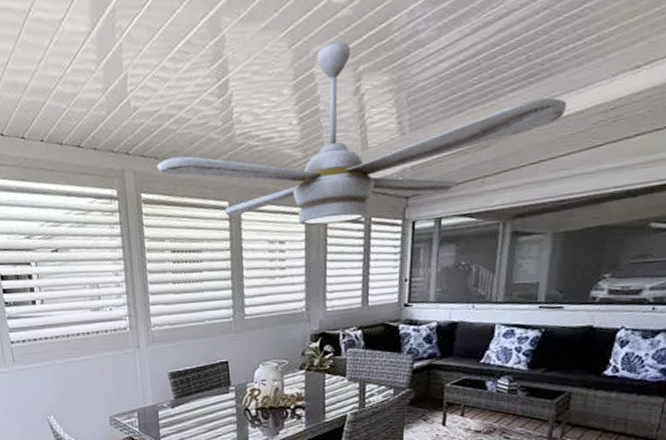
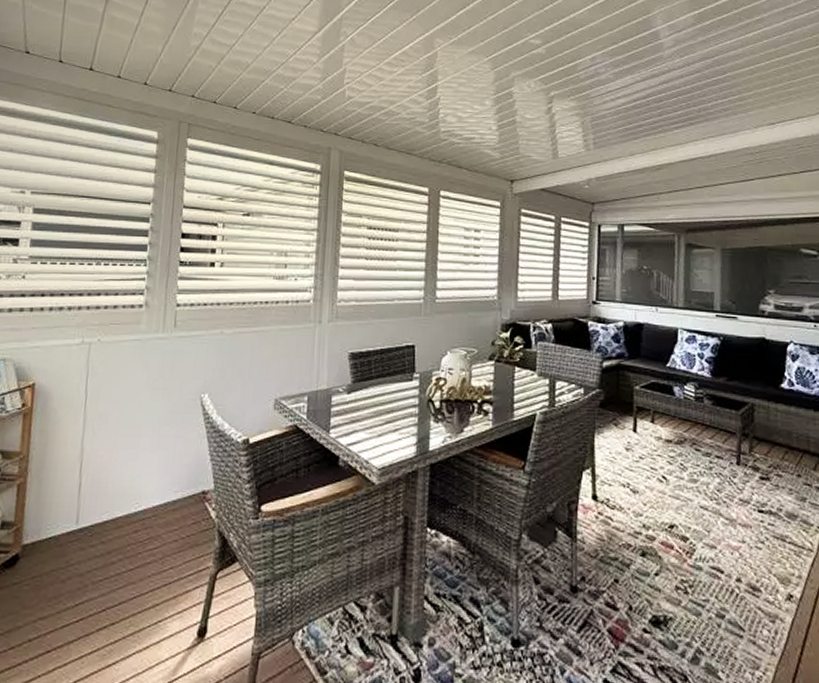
ceiling fan: present [157,41,567,226] -> none [364,71,722,220]

